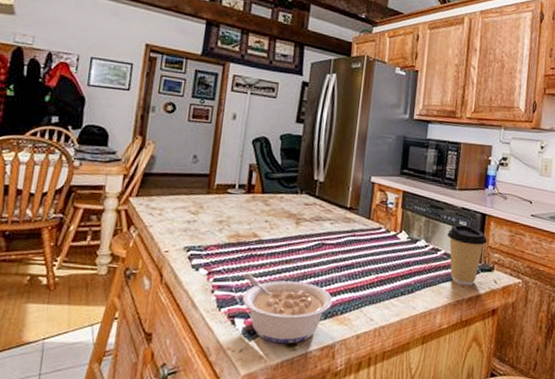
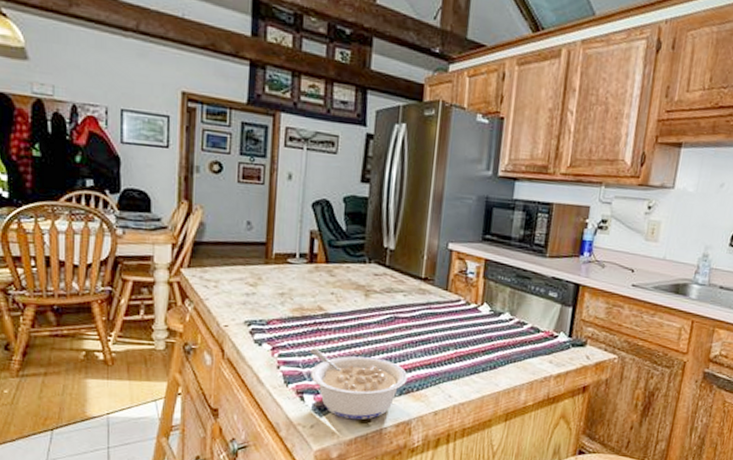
coffee cup: present [447,224,488,286] -> none [534,296,581,362]

